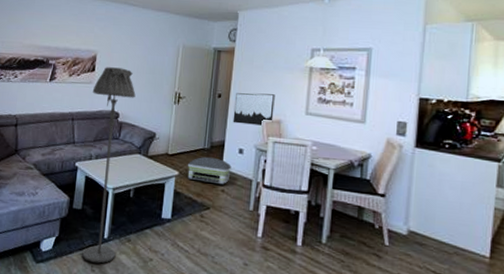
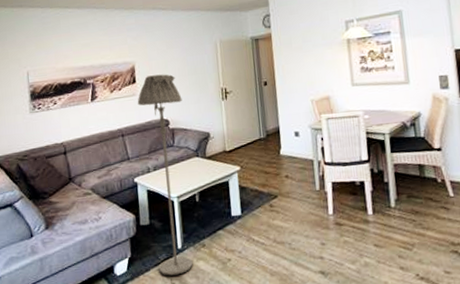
air purifier: present [187,156,232,185] -> none [247,145,291,172]
wall art: present [233,93,275,126] -> none [281,72,322,108]

